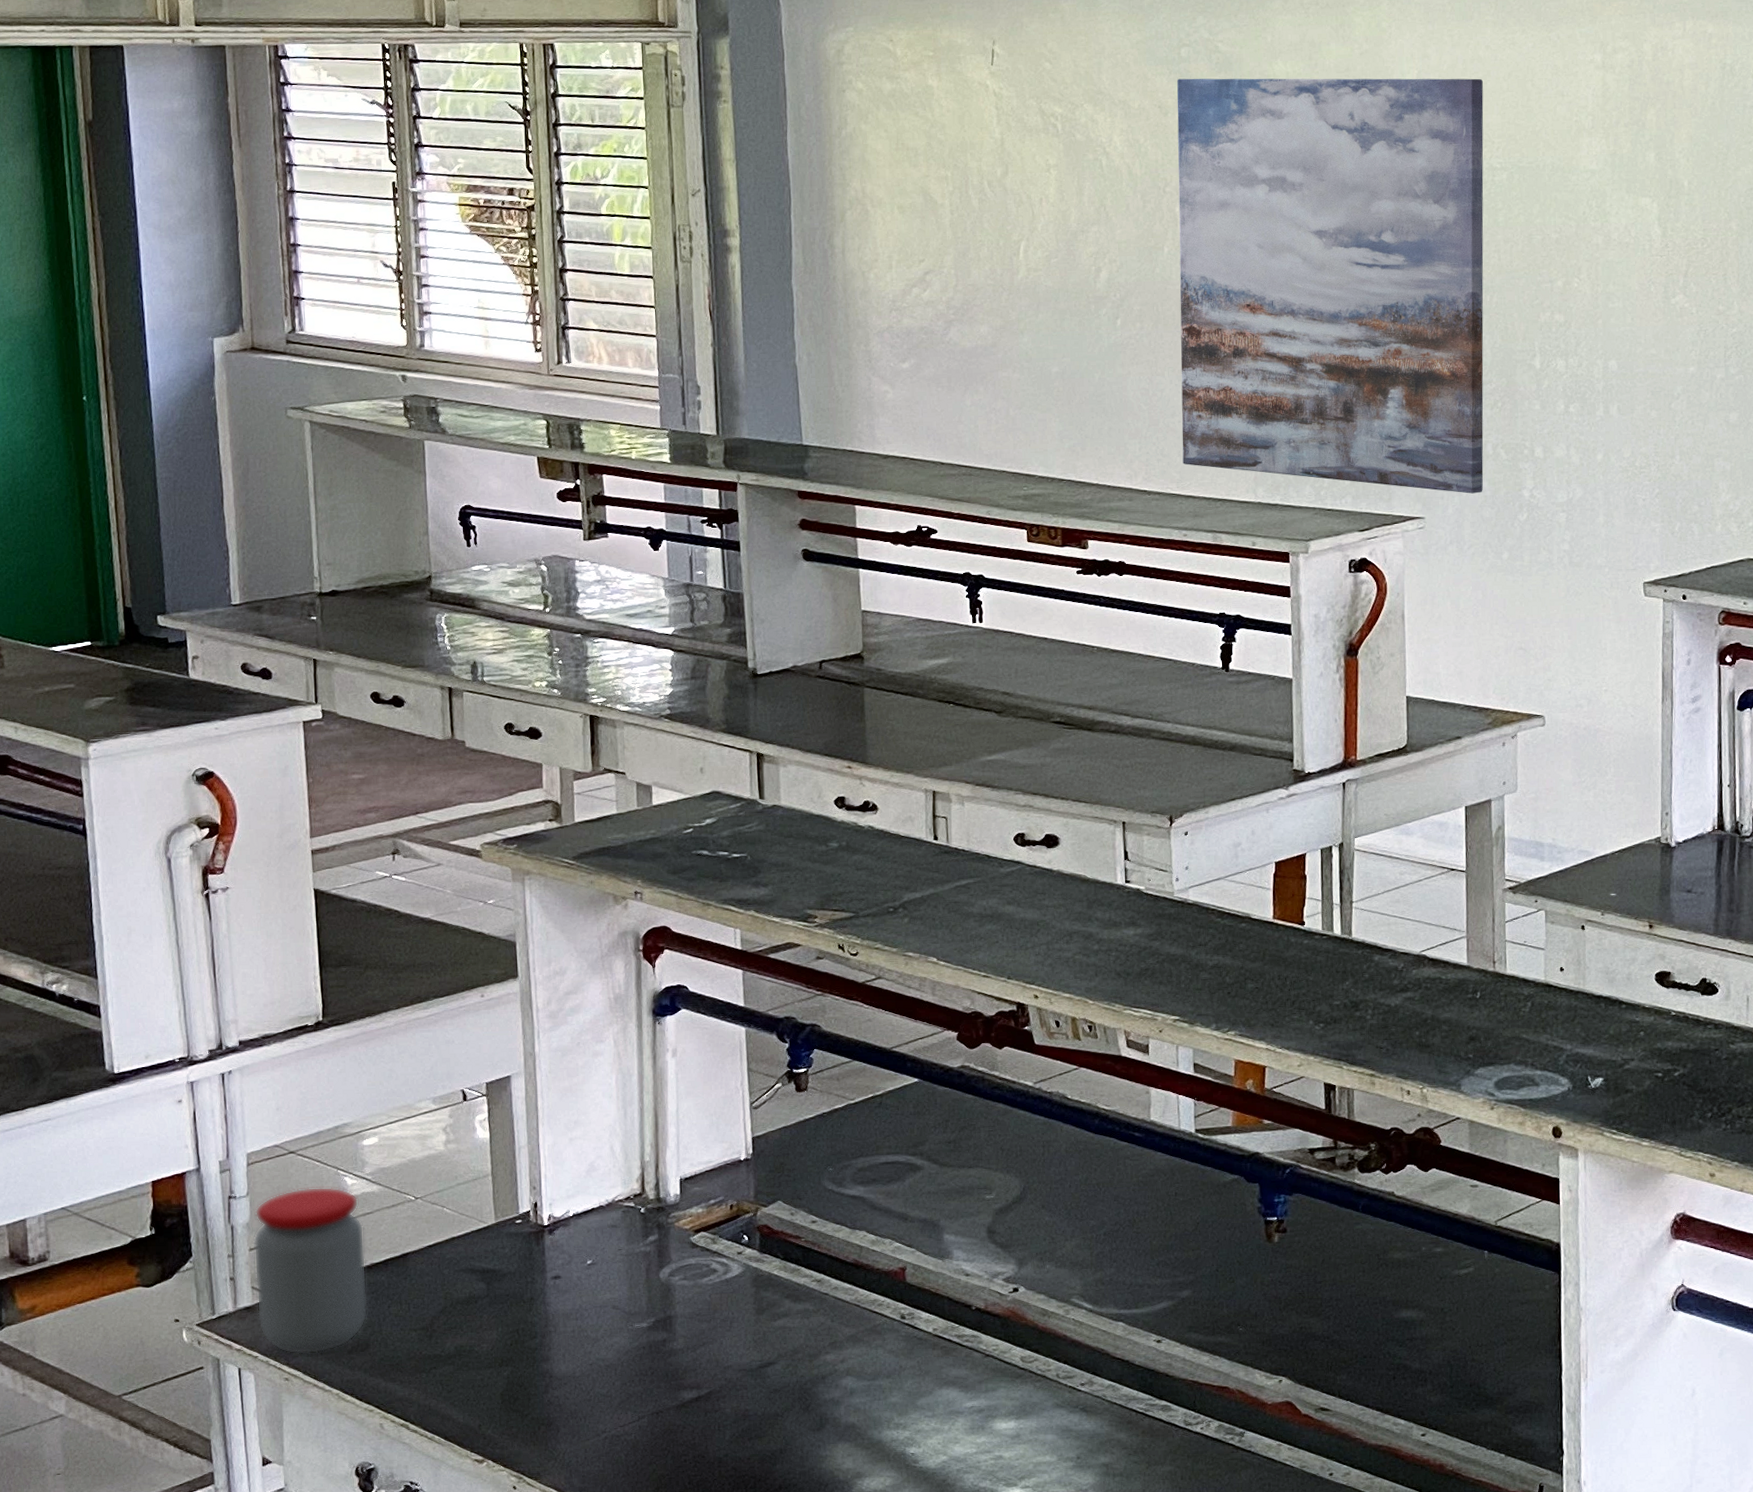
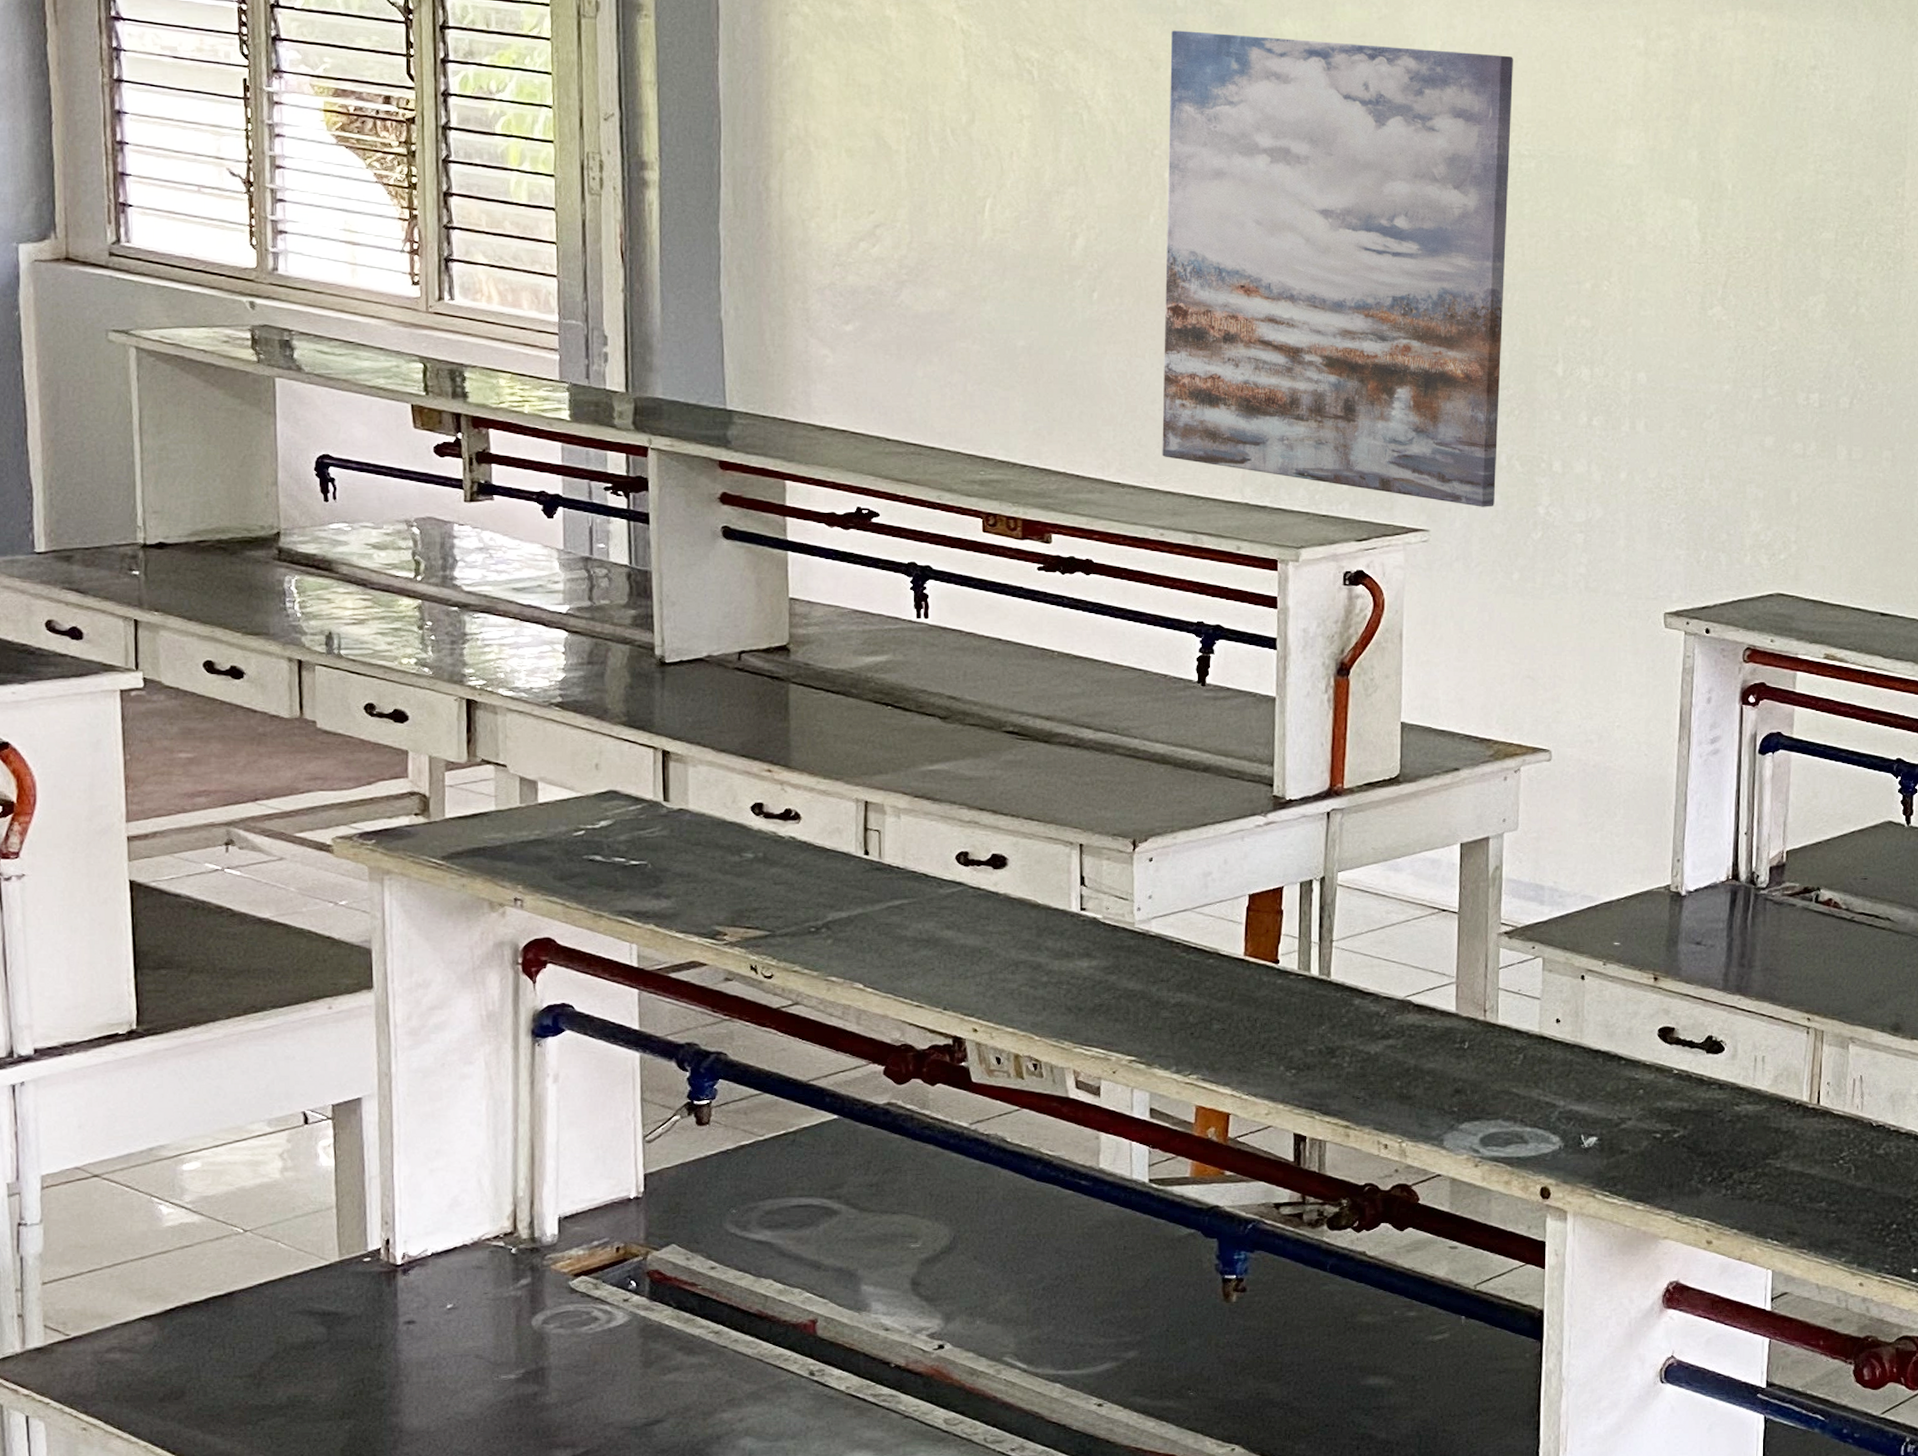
jar: present [253,1186,368,1354] -> none [47,1215,184,1401]

